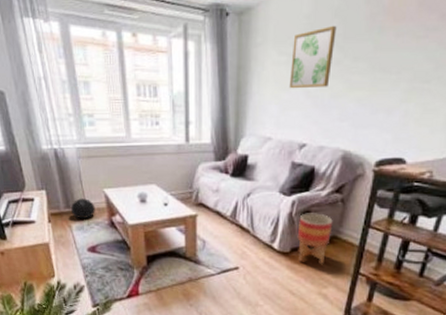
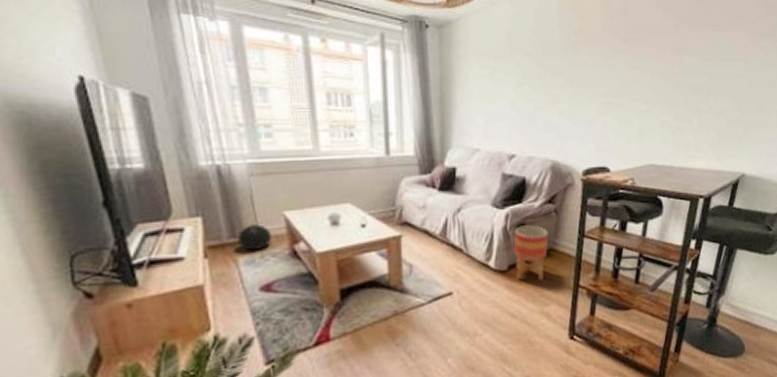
wall art: present [289,25,337,89] -> none [493,42,535,101]

